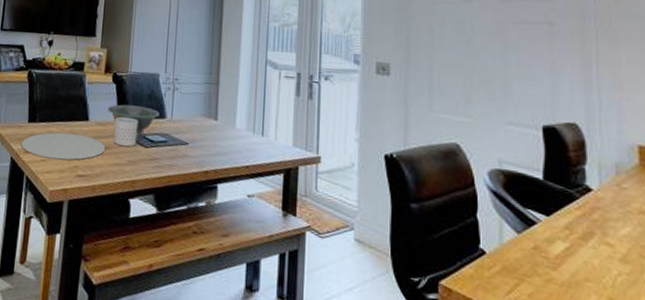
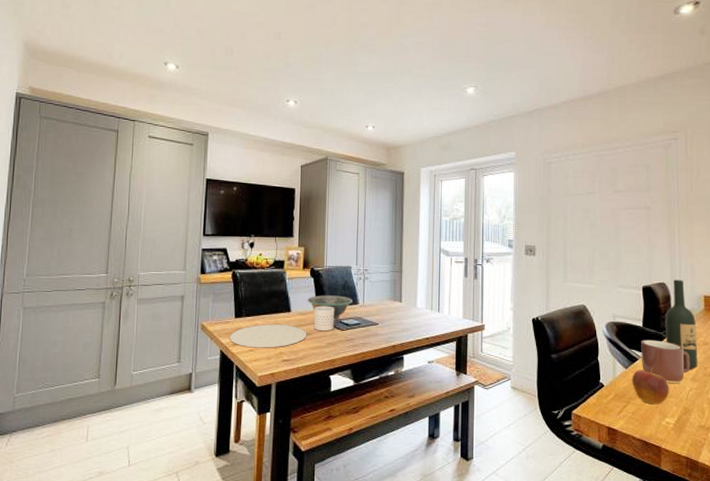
fruit: none [527,235,586,289] -> present [632,366,670,405]
mug: none [541,197,618,264] -> present [641,340,690,384]
wine bottle: none [577,120,630,247] -> present [665,280,698,370]

